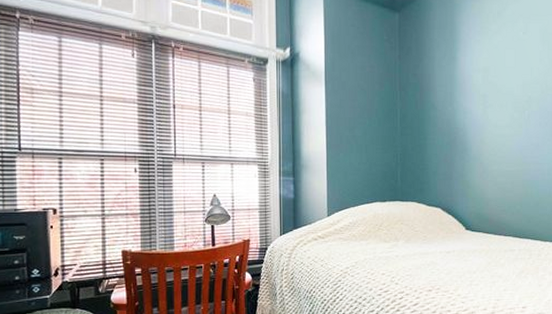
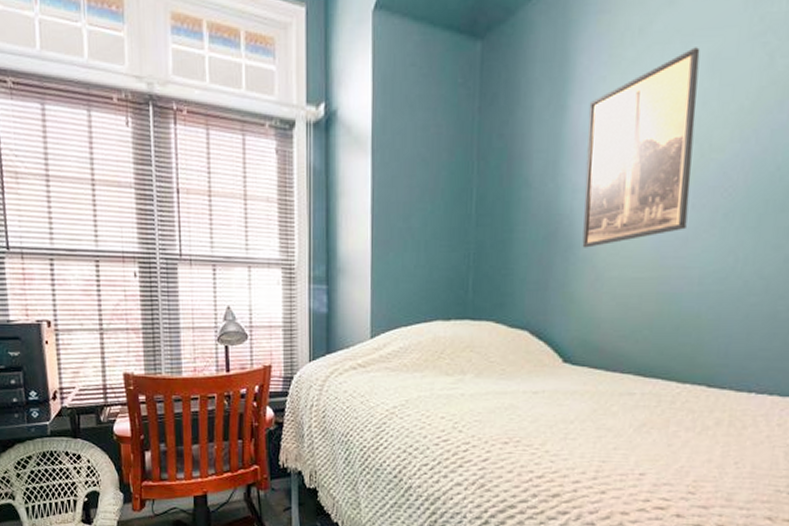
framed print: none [470,26,537,151] -> present [582,47,700,248]

